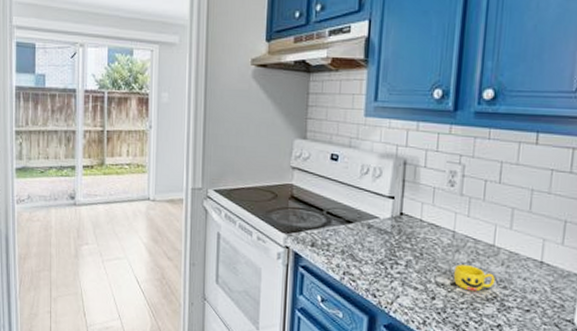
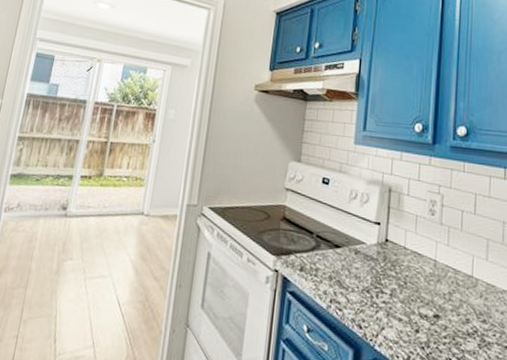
cup: present [453,264,495,292] -> none [435,295,475,325]

